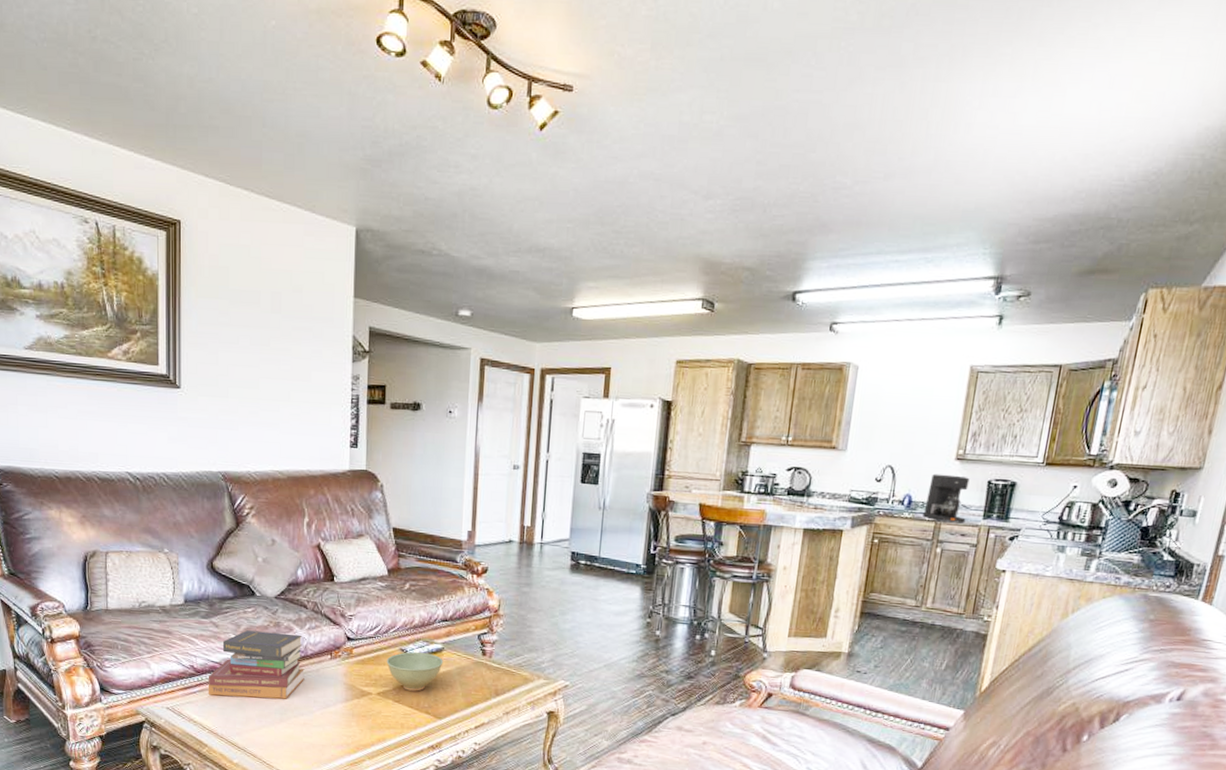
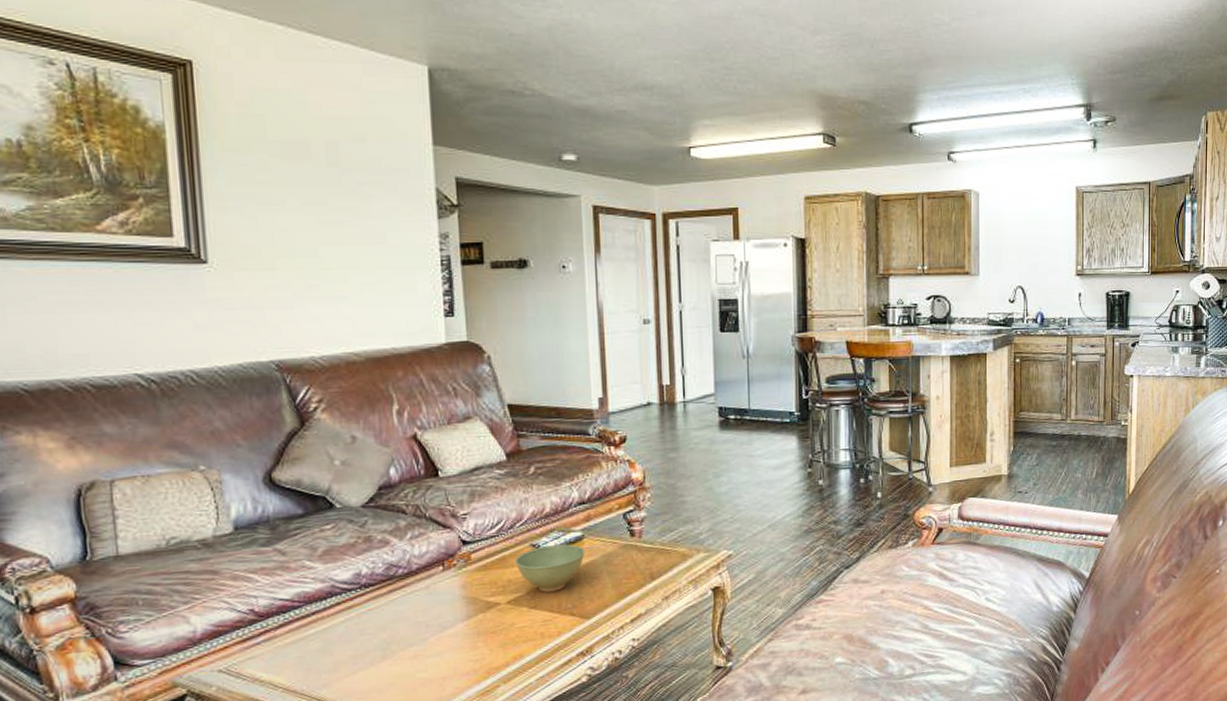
books: present [208,630,305,699] -> none [276,547,411,643]
coffee maker: present [923,473,970,524] -> none [1056,290,1093,336]

